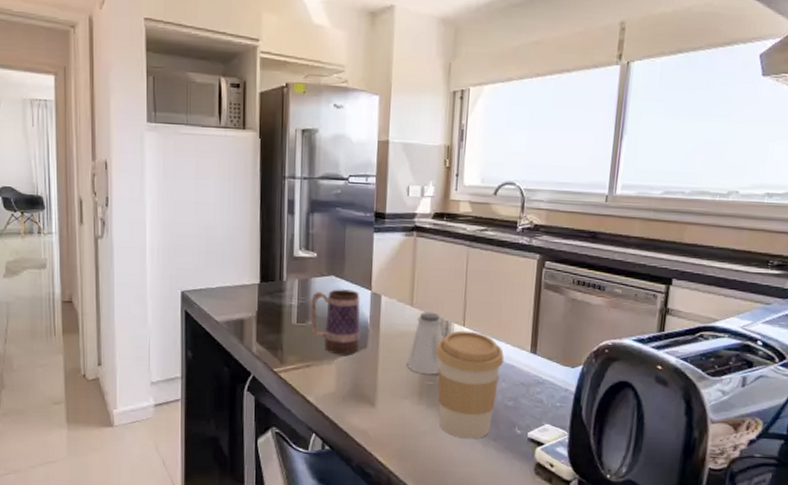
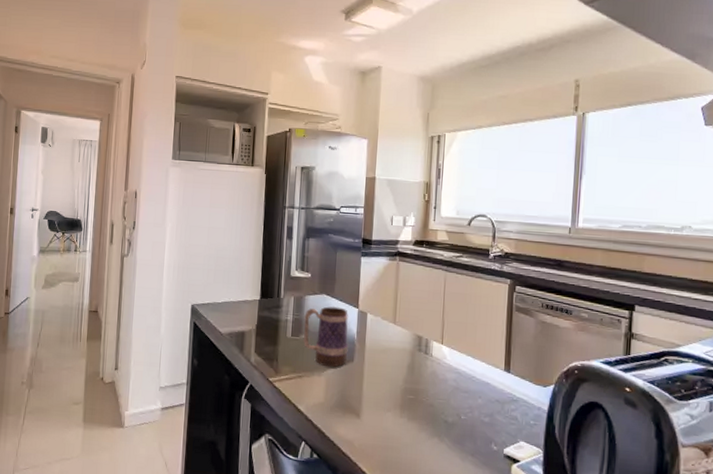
saltshaker: present [407,312,443,375] -> none [390,329,423,389]
coffee cup: present [435,330,505,439] -> none [416,348,480,454]

